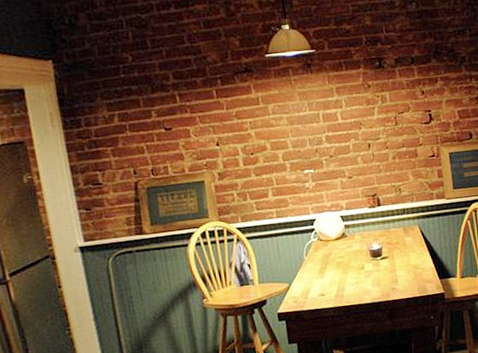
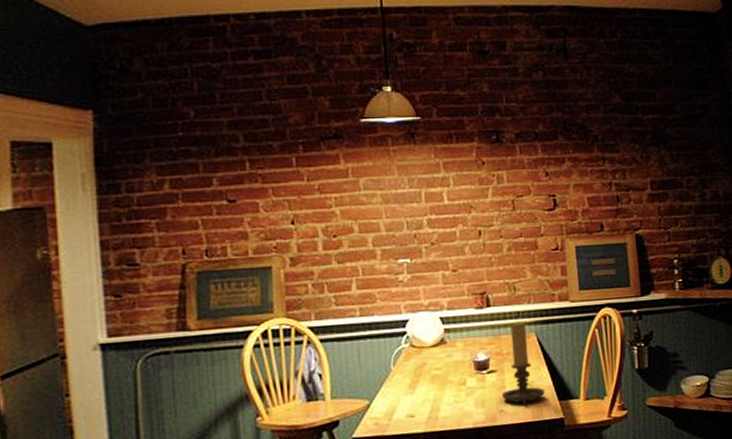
candle holder: none [393,217,428,284] -> present [501,321,545,405]

